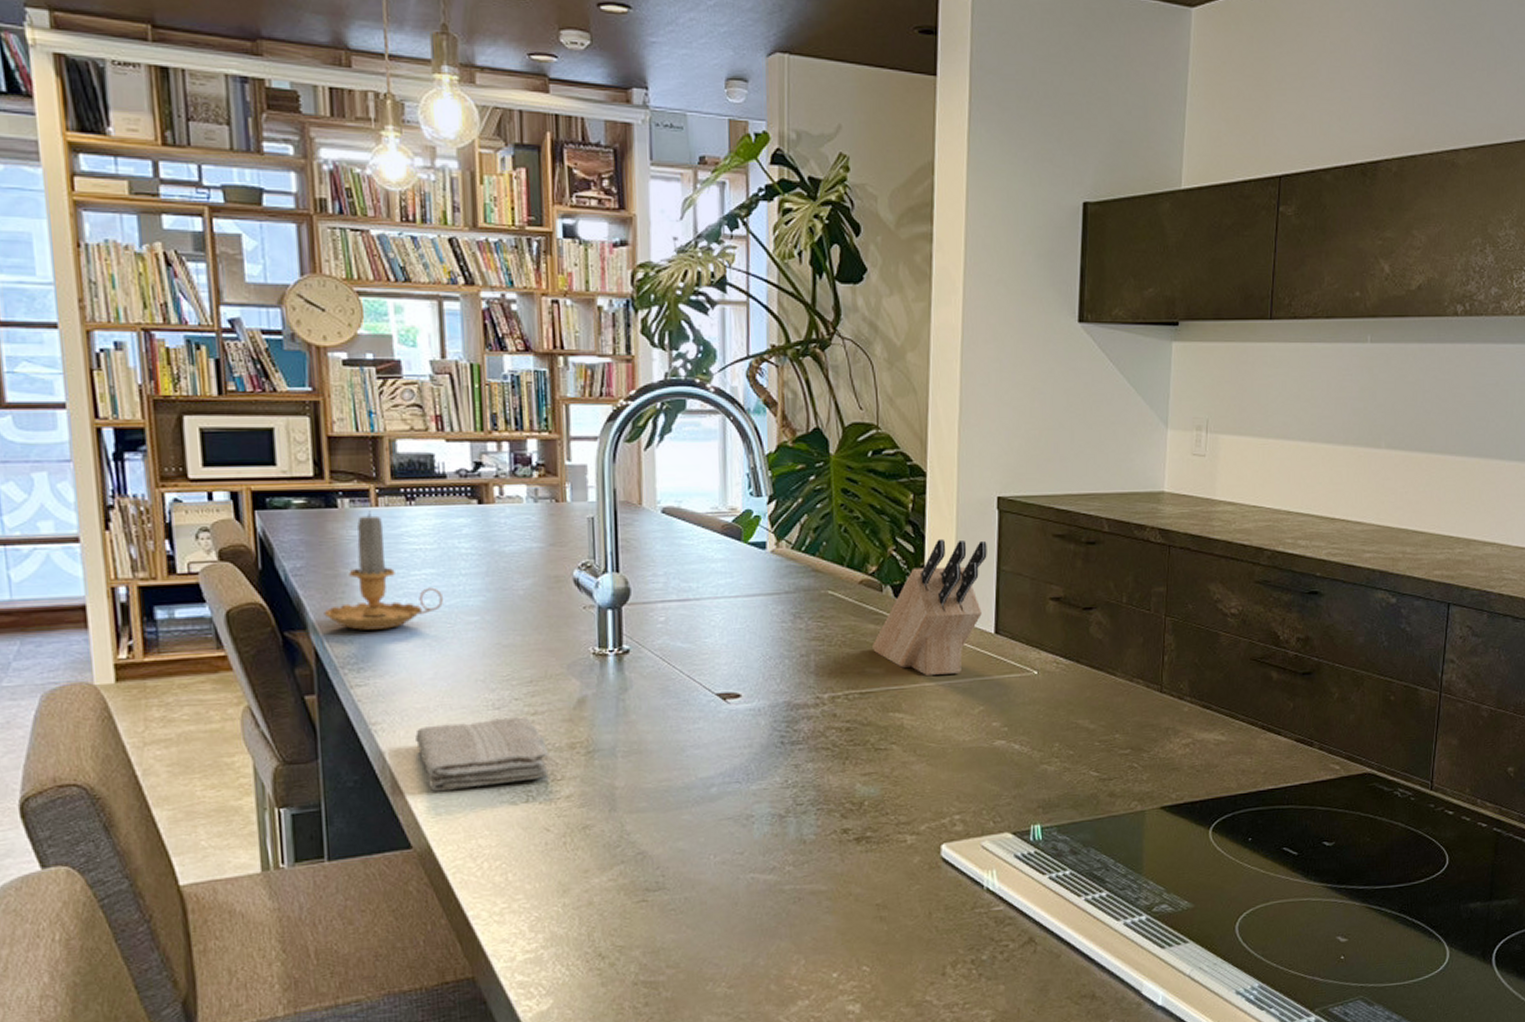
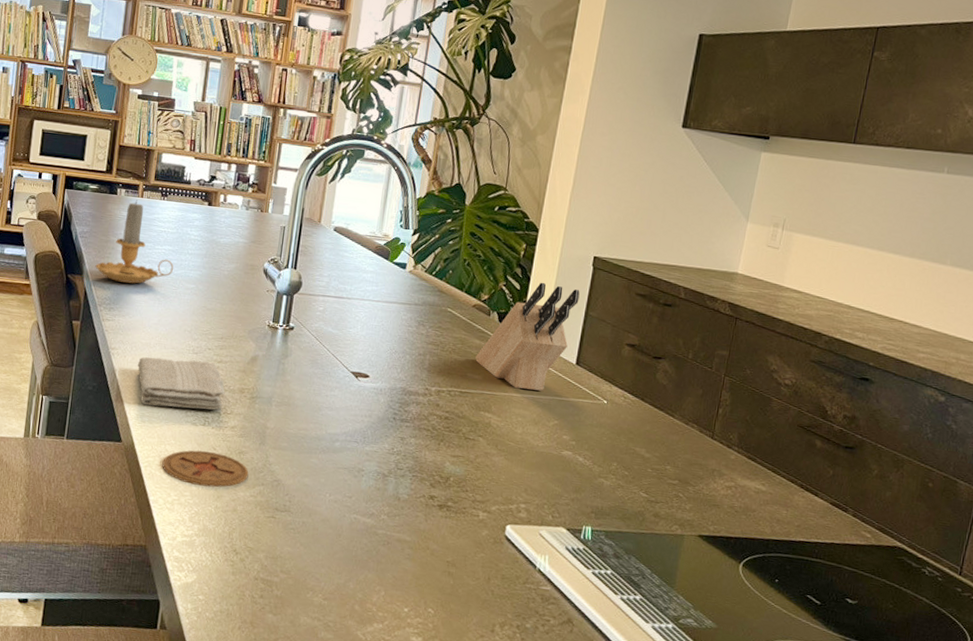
coaster: none [476,834,601,883] -> present [162,450,249,488]

